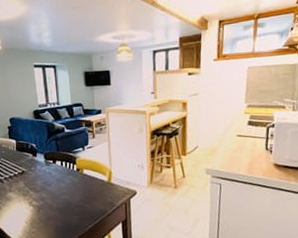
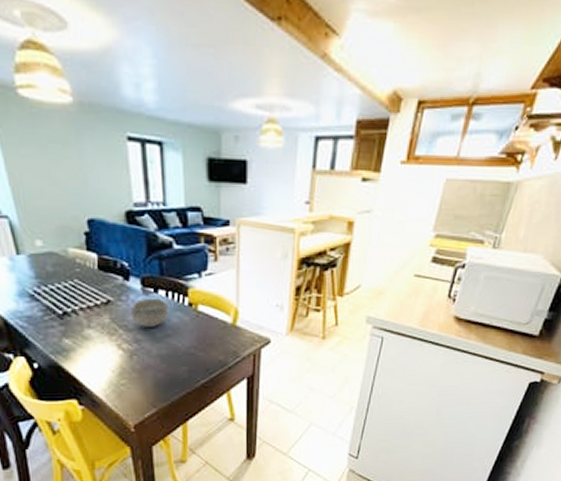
bowl: none [37,167,64,188] -> present [130,298,169,327]

